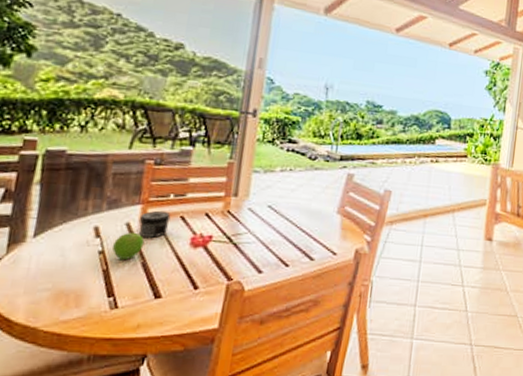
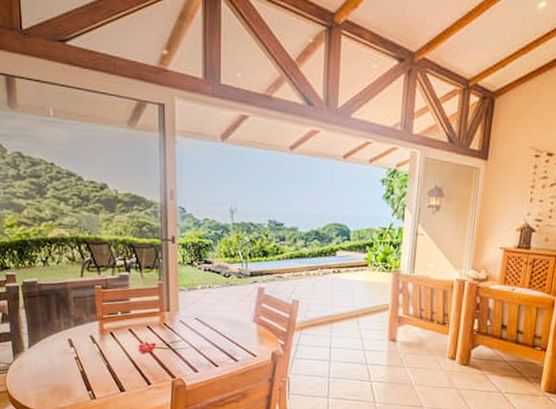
fruit: present [112,232,145,260] -> none [84,342,106,363]
jar: present [138,210,171,238] -> none [98,325,121,346]

